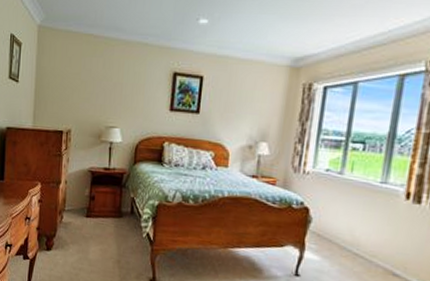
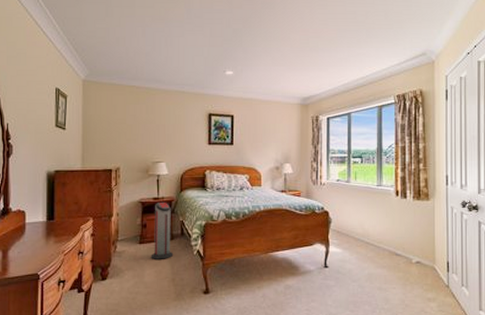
air purifier: none [97,174,122,238] -> present [151,203,174,259]

